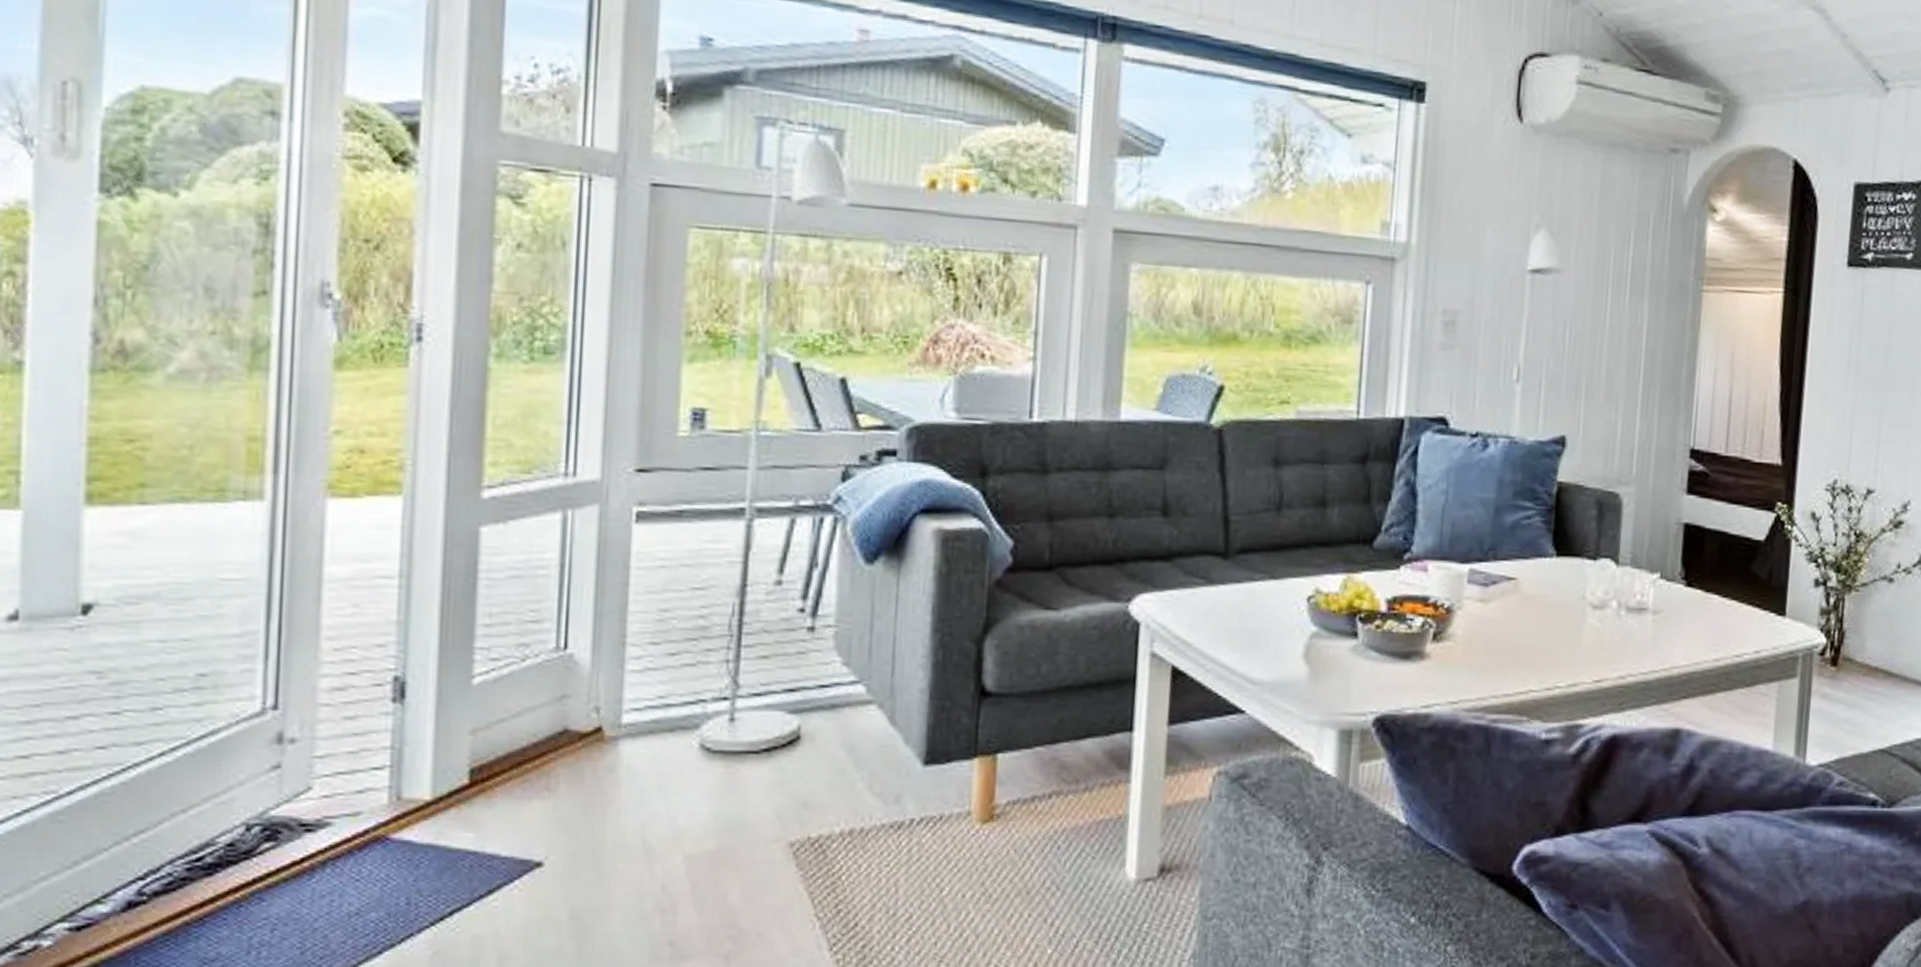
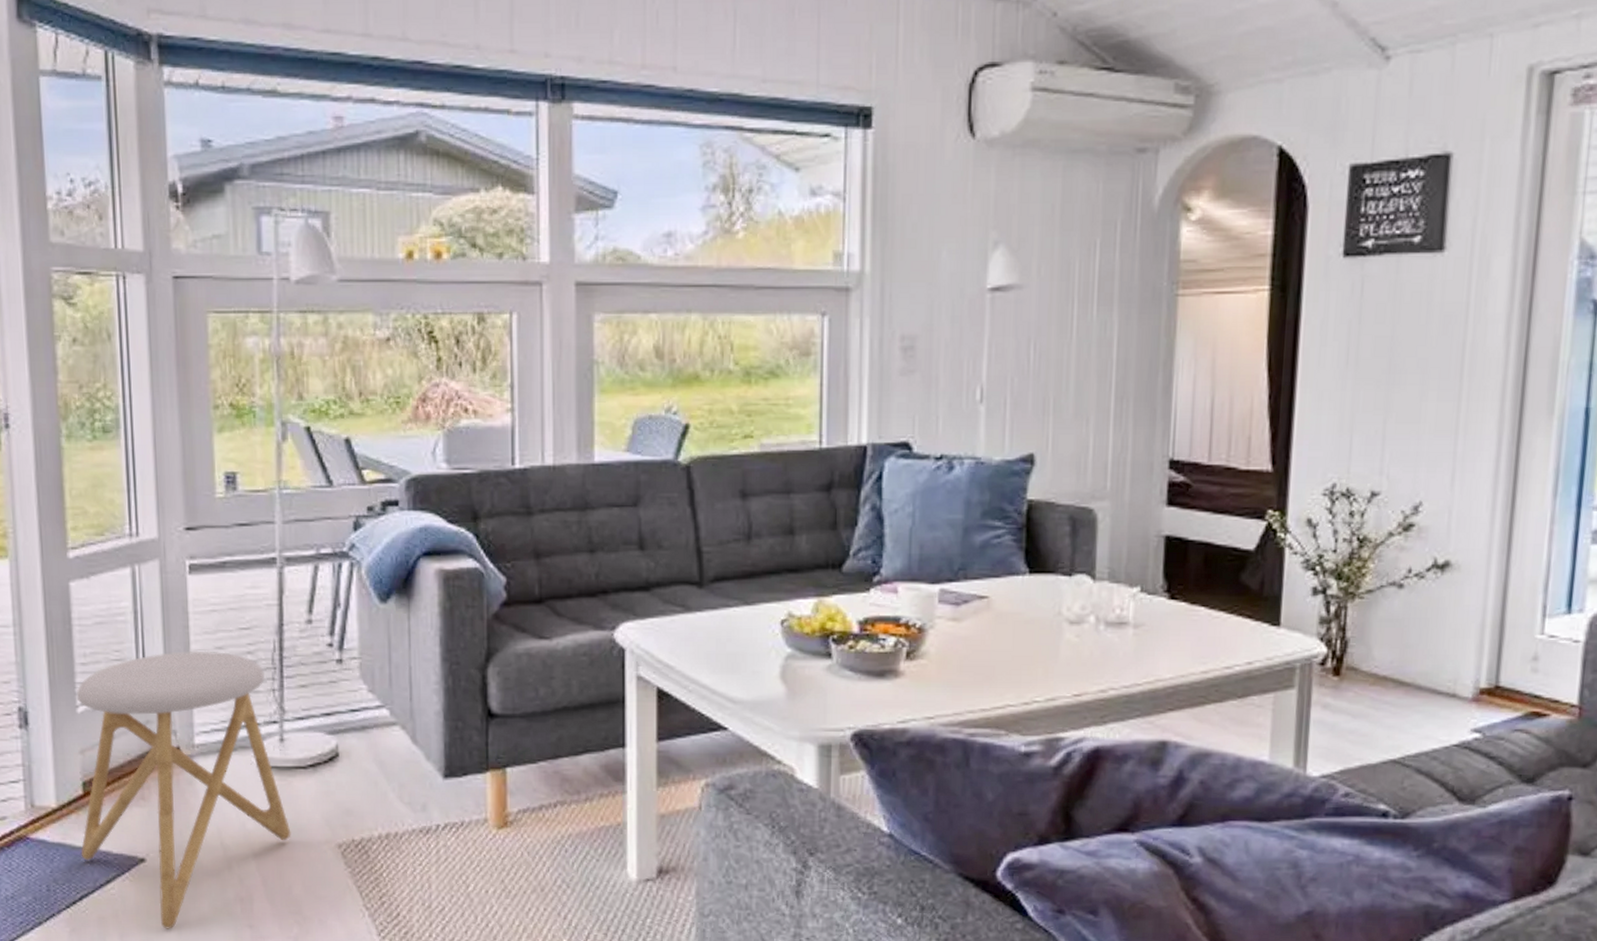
stool: none [457,612,733,949] -> present [76,650,291,929]

